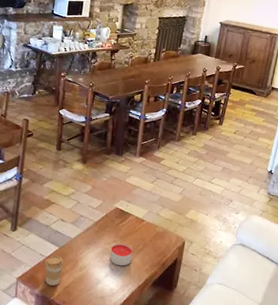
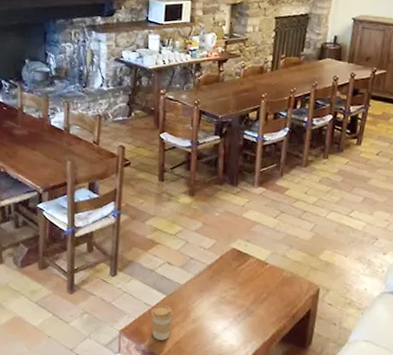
candle: present [109,243,133,266] -> none [227,290,255,319]

